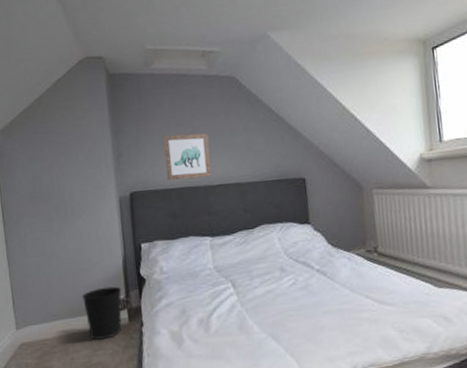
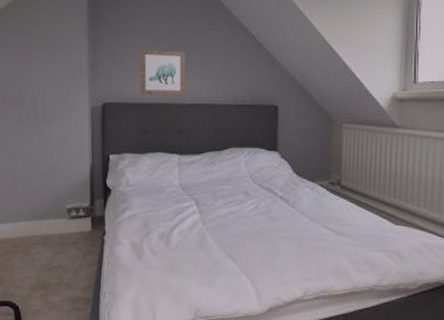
wastebasket: present [81,286,122,341] -> none [47,194,87,245]

